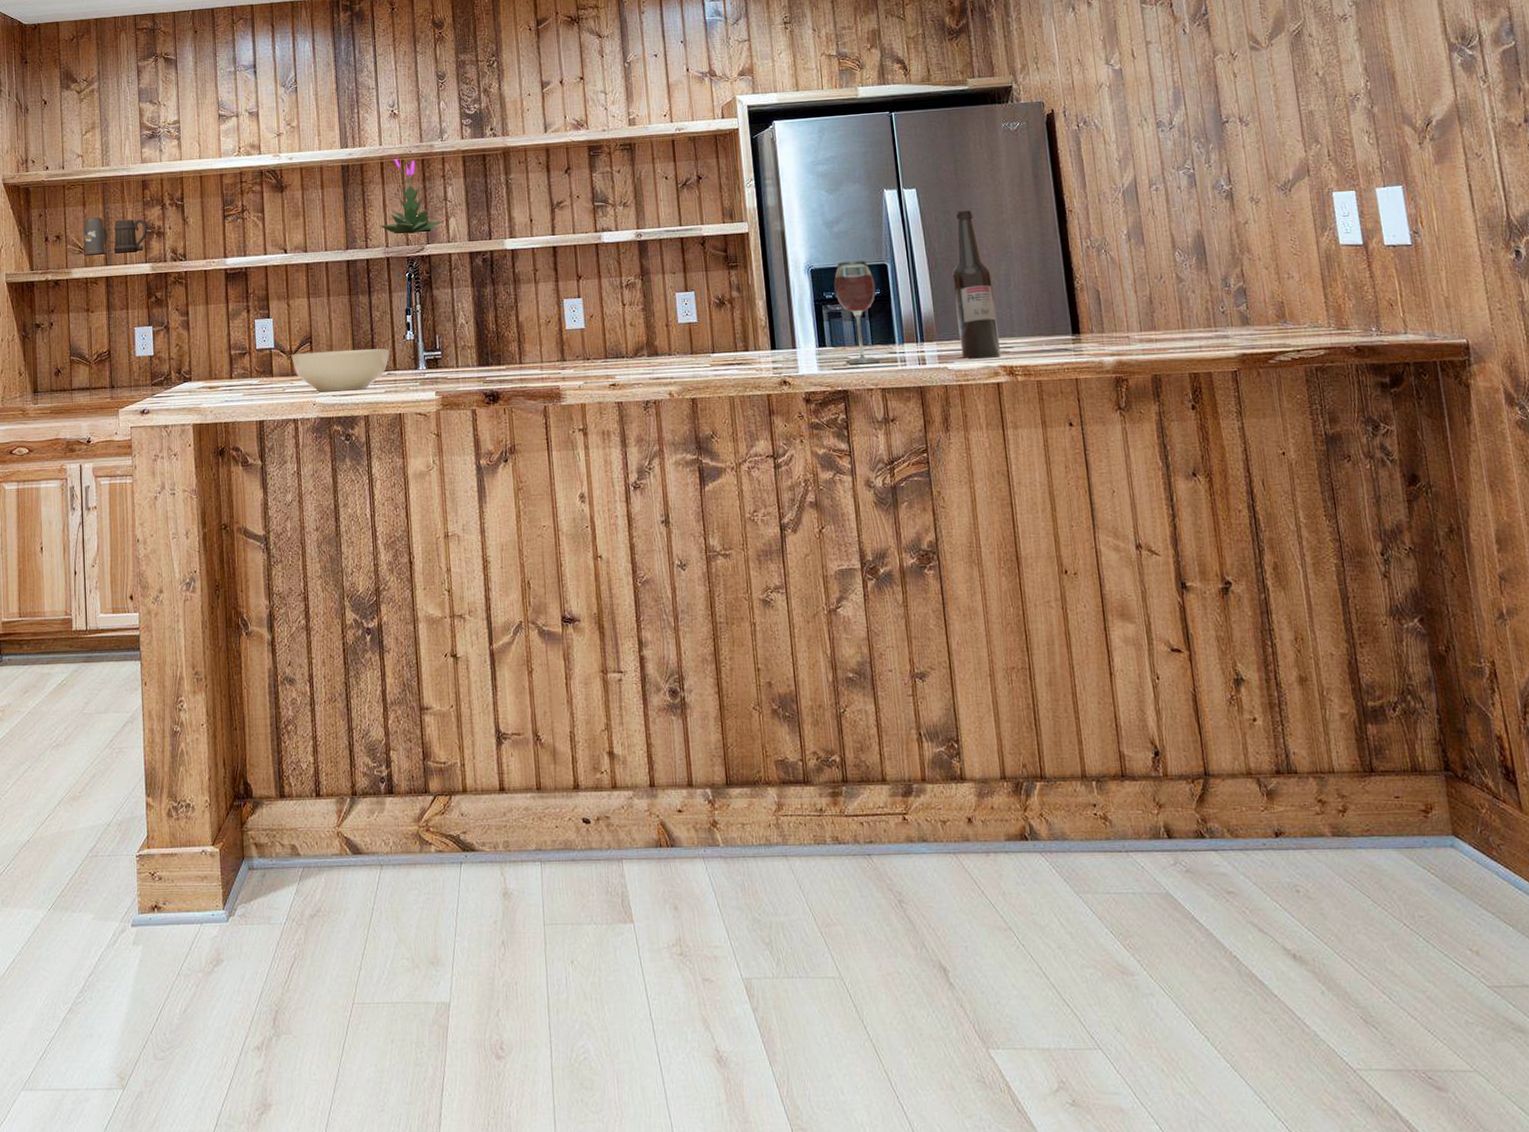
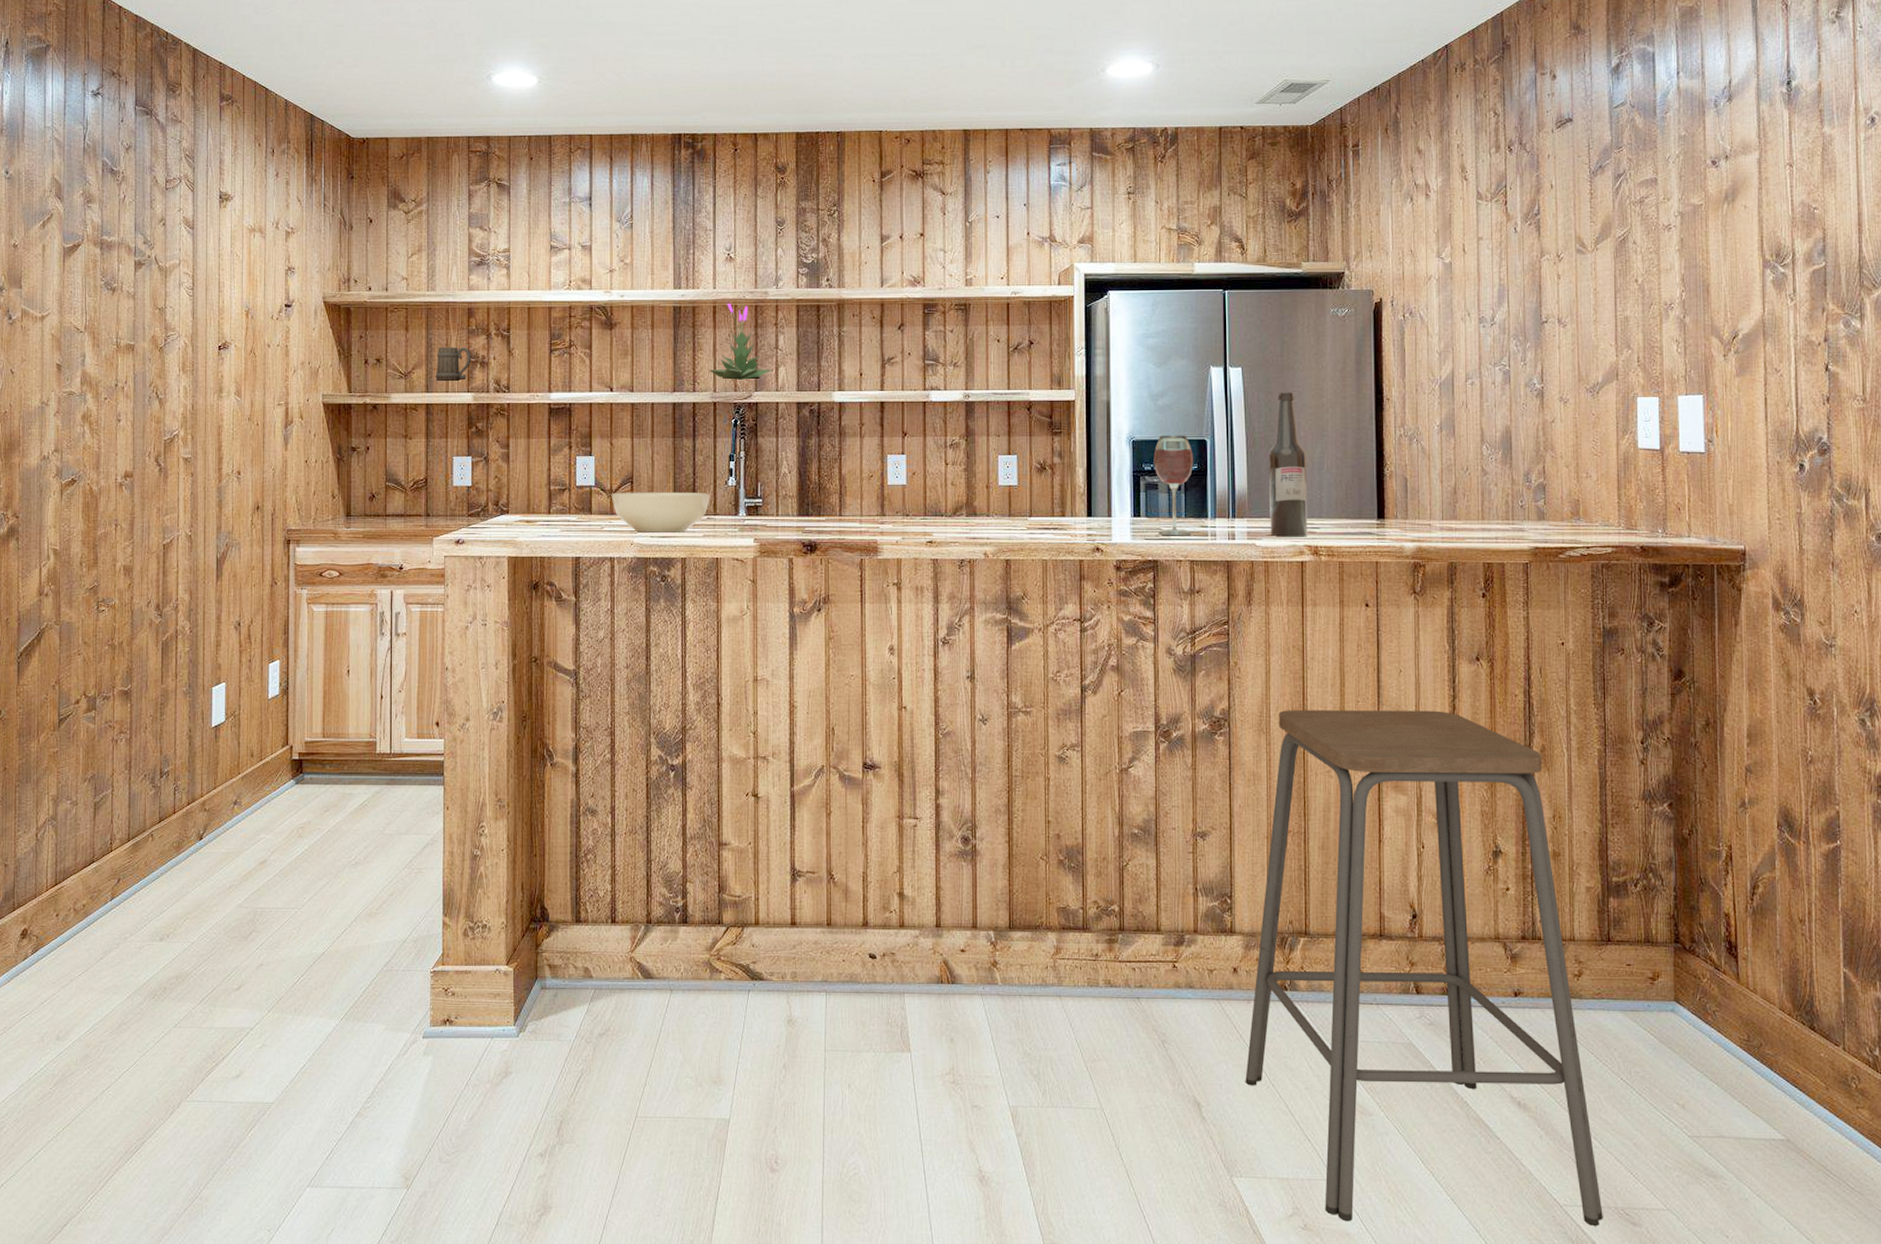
beer mug: present [83,217,108,256] -> none [404,343,430,382]
bar stool: none [989,531,1403,1095] -> present [1245,710,1603,1226]

